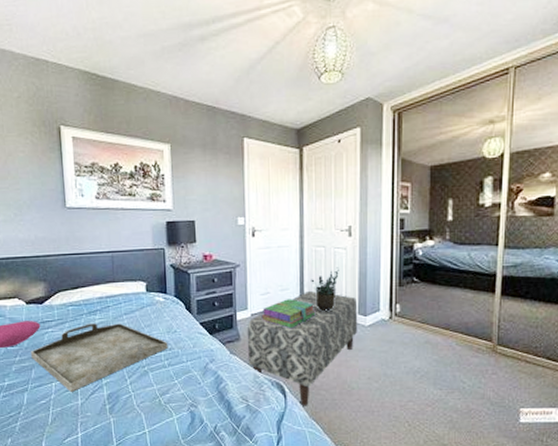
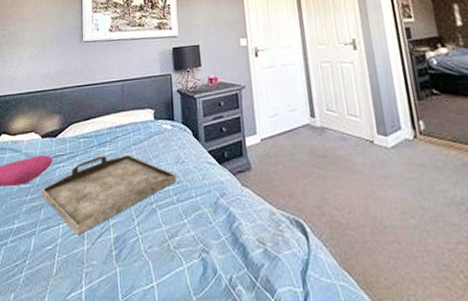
bench: present [247,290,358,406] -> none [258,109,380,251]
stack of books: present [261,299,316,329] -> none [272,120,330,155]
potted plant: present [311,267,339,312] -> none [320,83,350,133]

